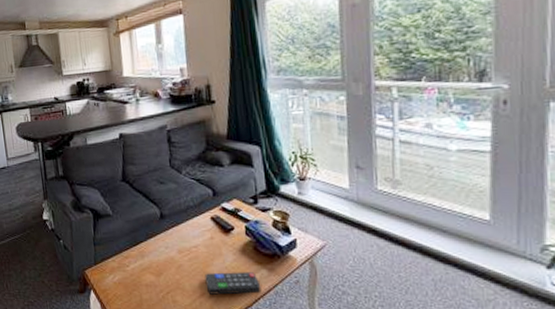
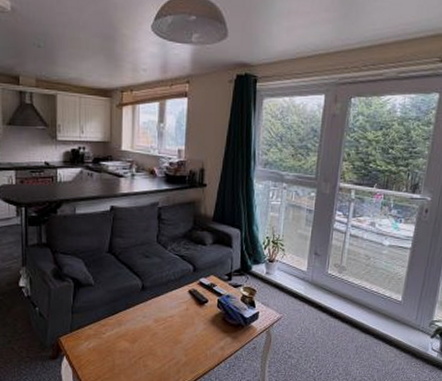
remote control: present [205,272,262,295] -> none [176,339,224,359]

